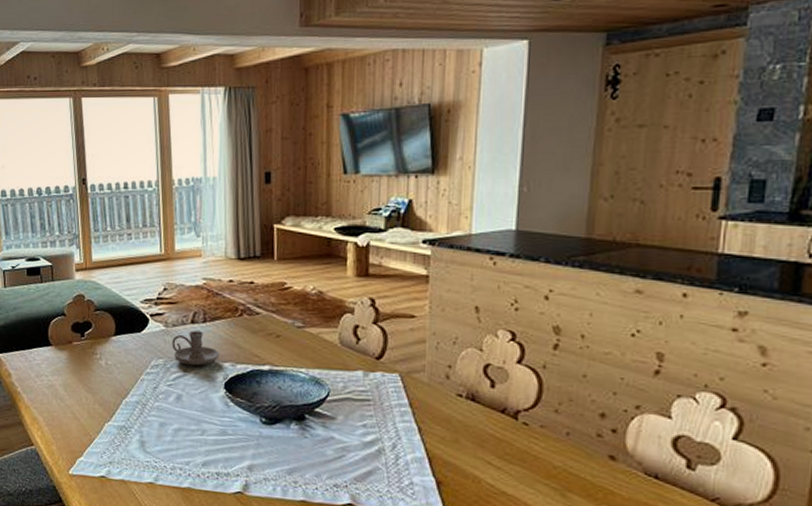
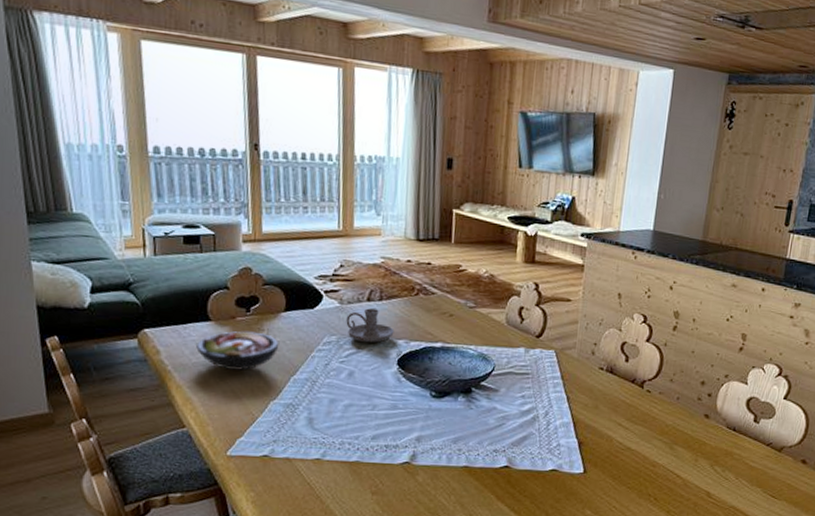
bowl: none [40,355,111,394] -> present [196,331,280,371]

